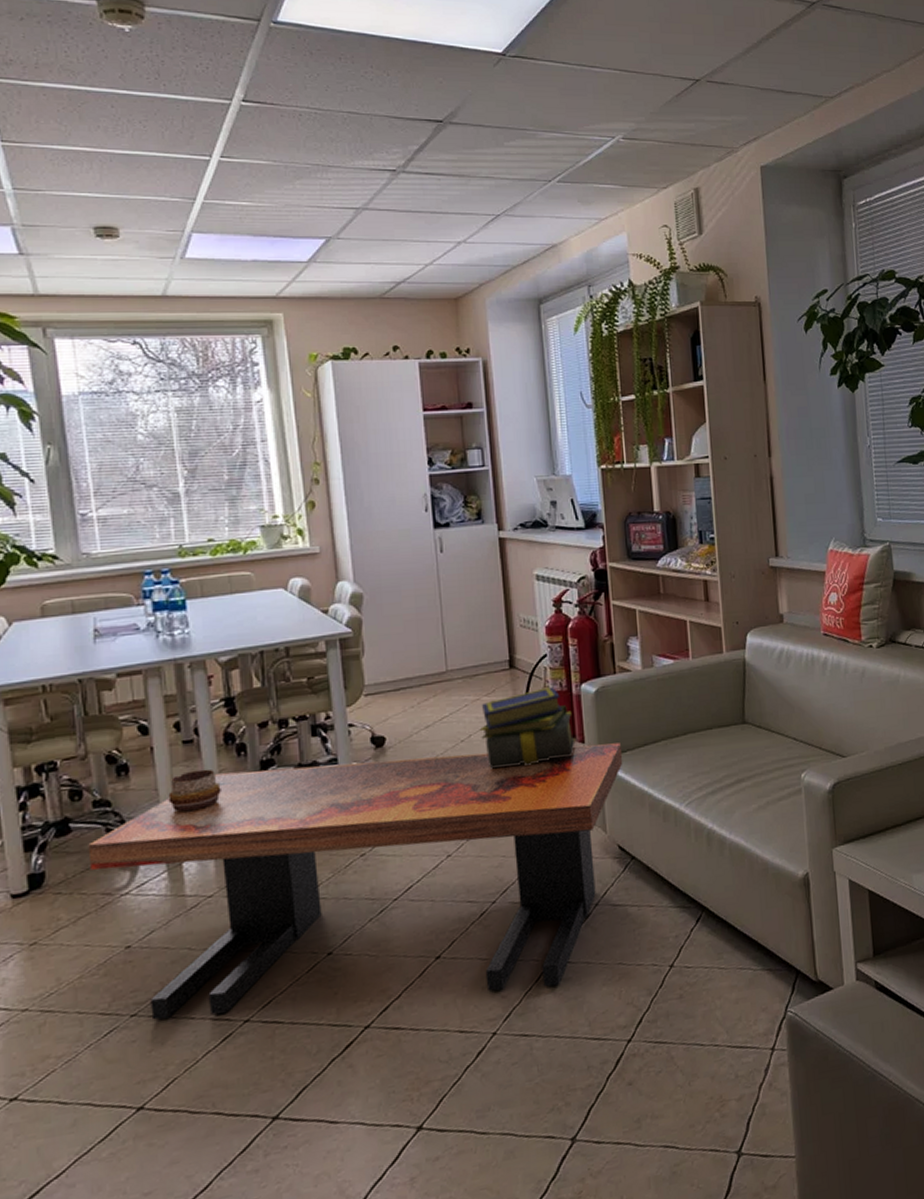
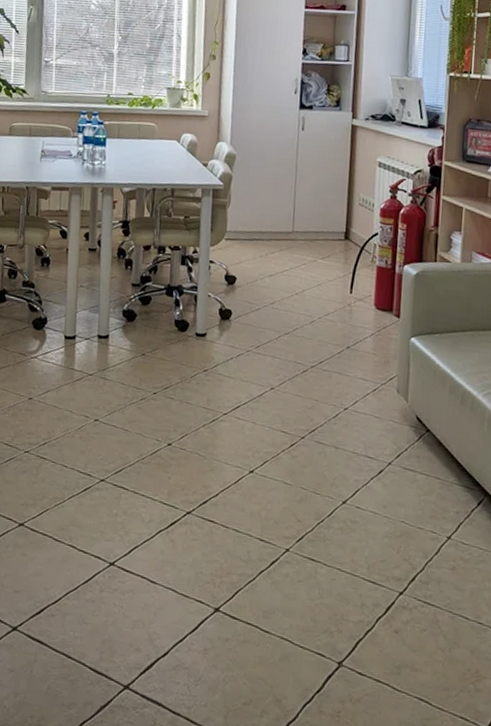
coffee table: present [88,743,623,1020] -> none [14,280,433,525]
decorative bowl: present [168,769,221,812] -> none [73,273,111,305]
stack of books: present [479,687,576,769] -> none [312,262,393,327]

